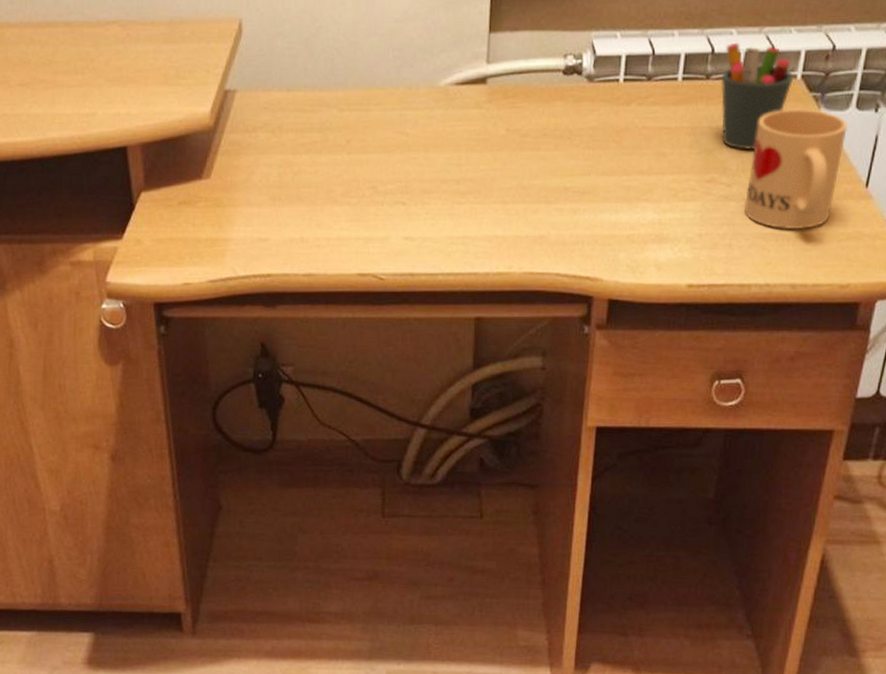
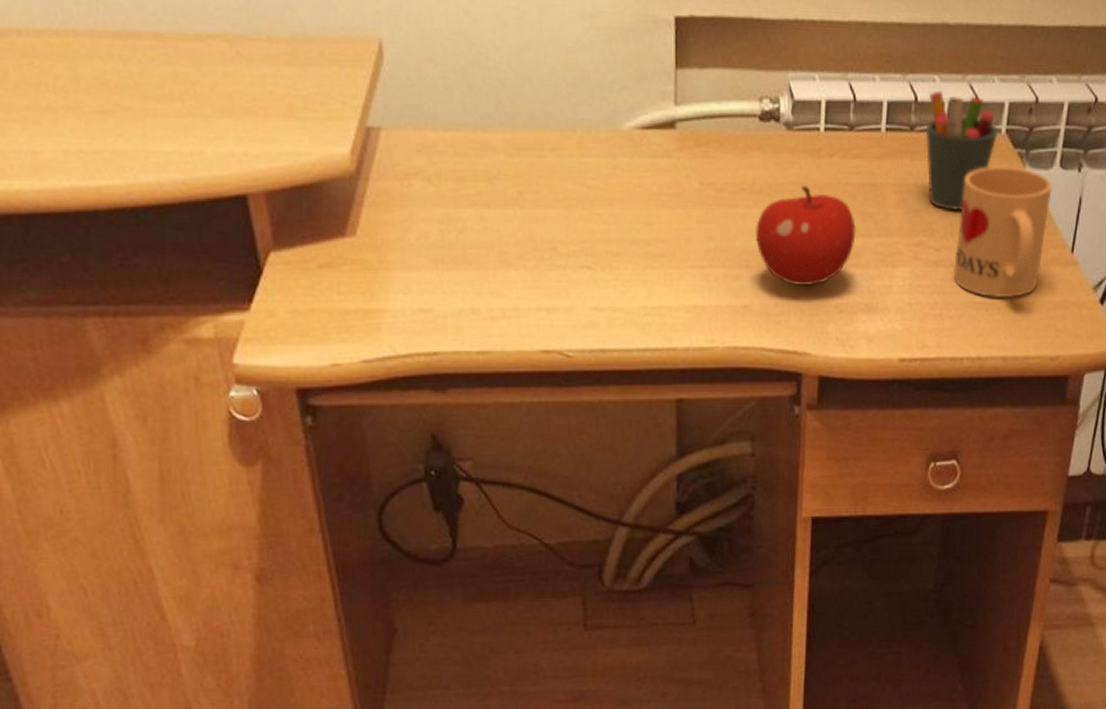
fruit: none [554,130,650,218] -> present [754,186,856,285]

